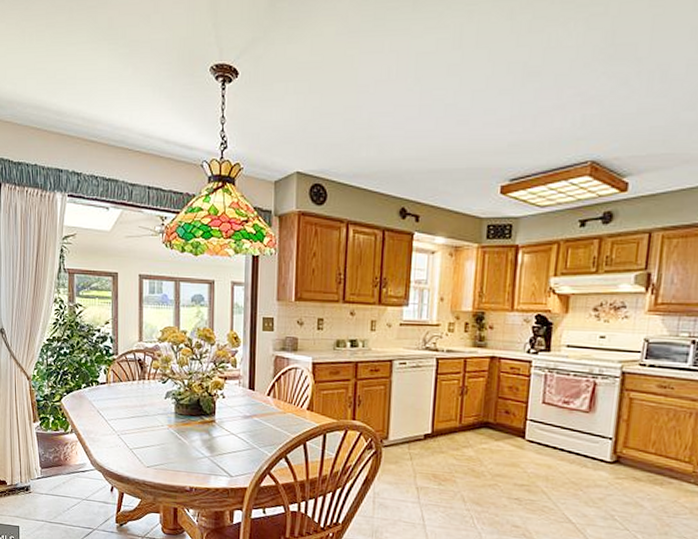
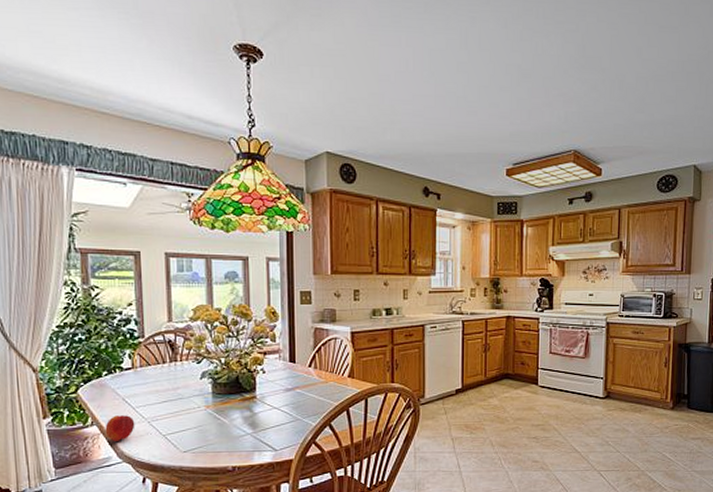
peach: none [82,426,107,450] -> present [105,415,135,441]

